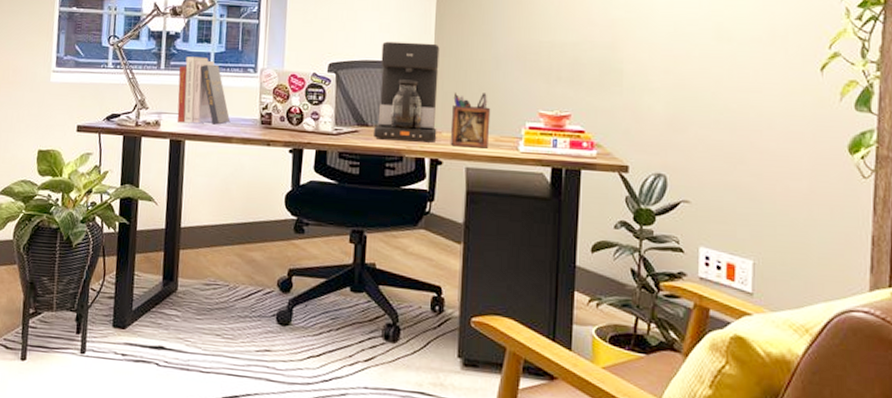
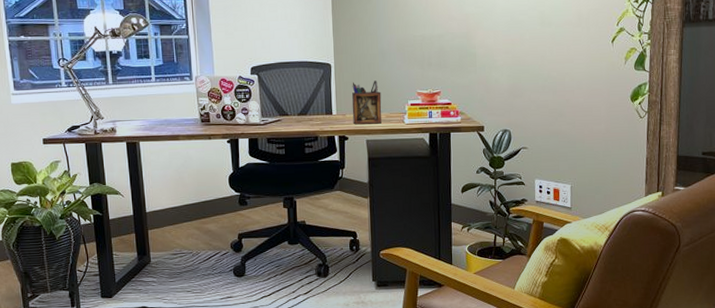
books: present [177,56,230,125] -> none [125,70,175,128]
coffee maker: present [374,41,440,143] -> none [292,44,342,125]

